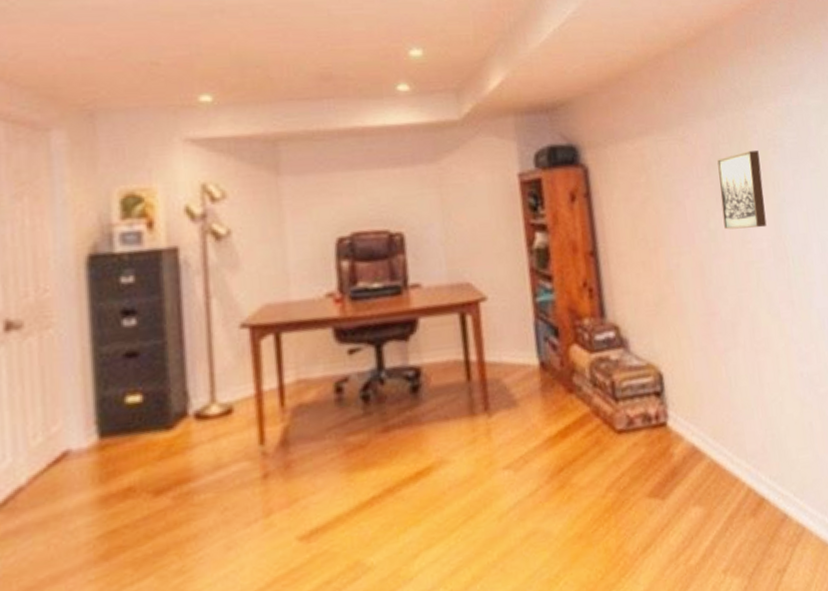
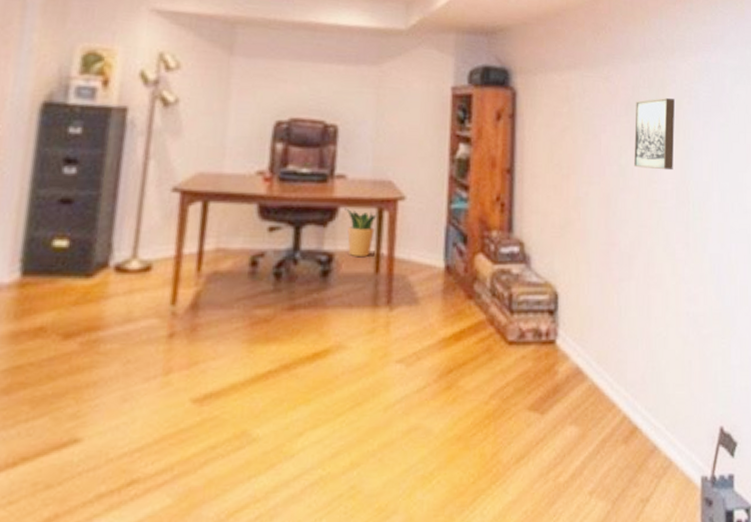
potted plant: none [425,318,461,367] -> present [345,208,378,256]

